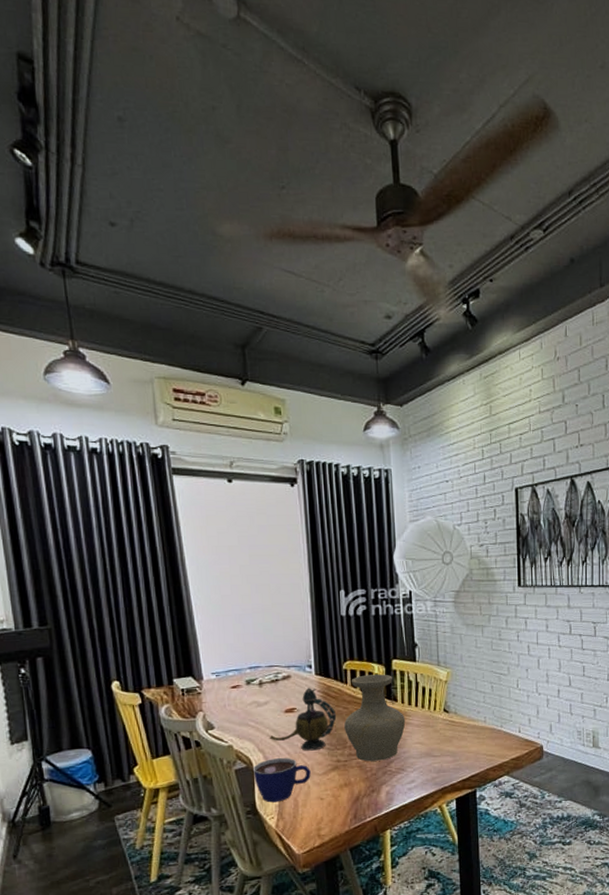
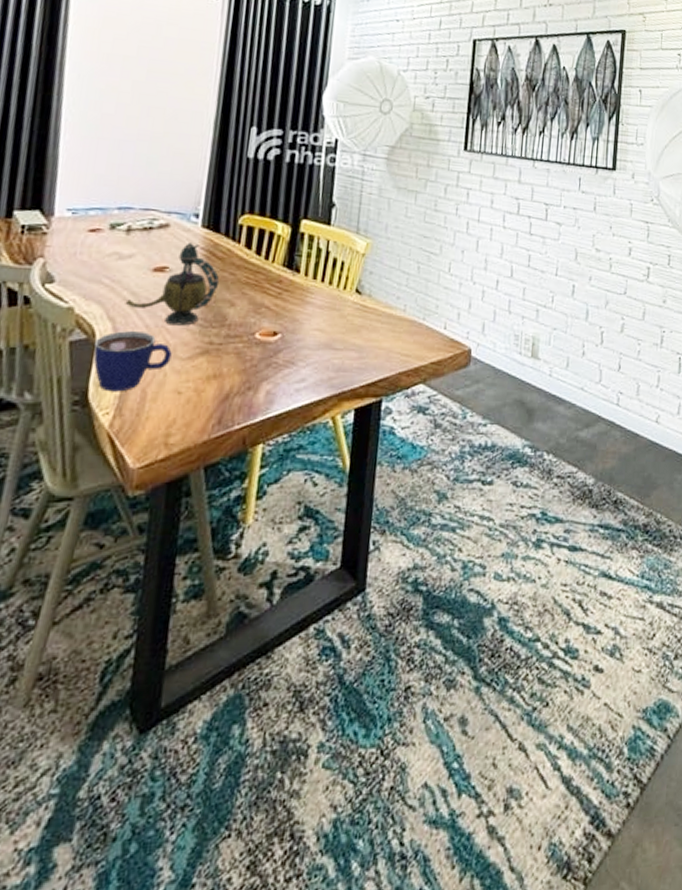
vase: present [344,674,406,762] -> none [226,234,307,348]

